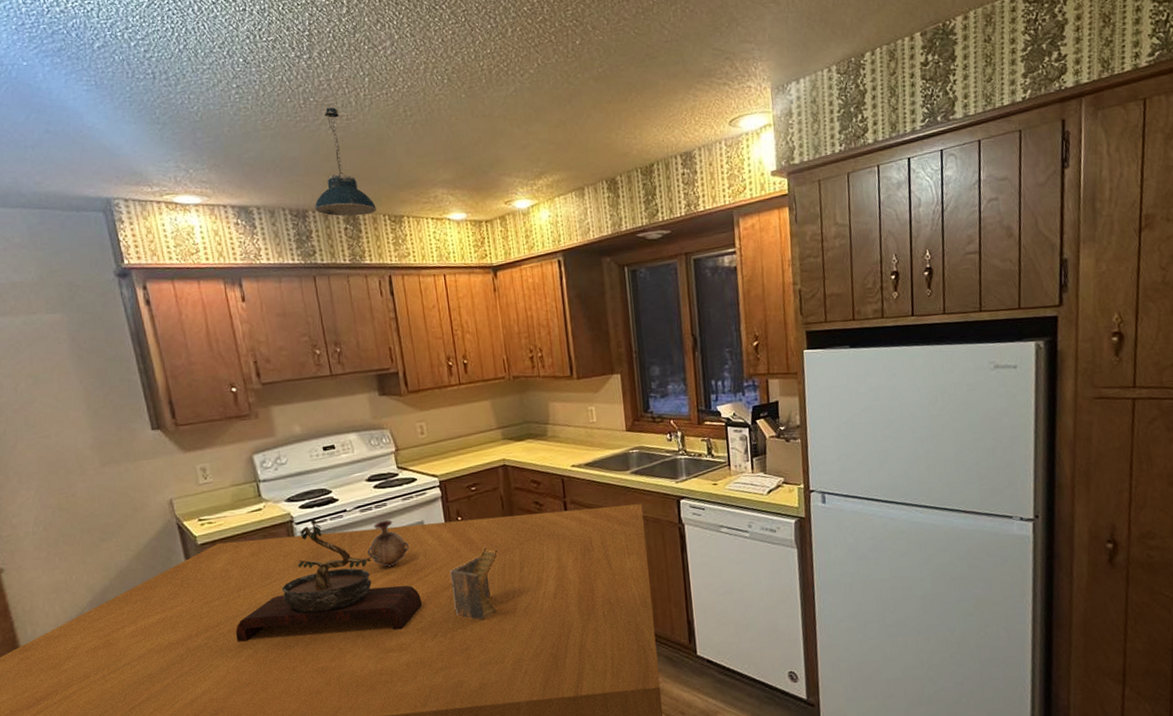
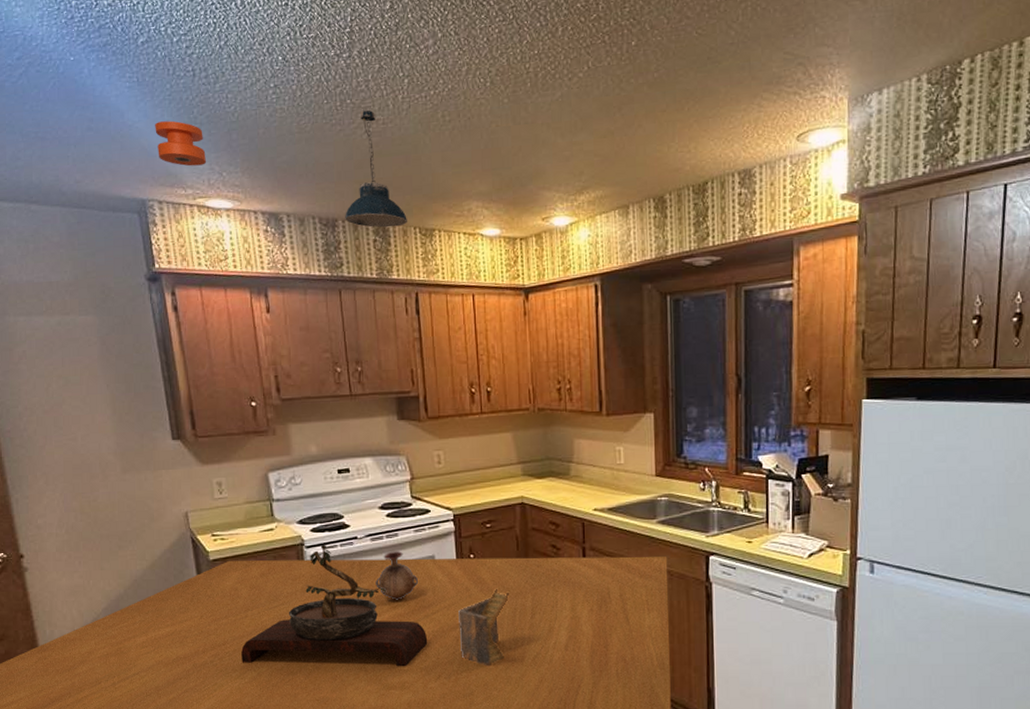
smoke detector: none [116,121,171,165] -> present [155,120,206,167]

